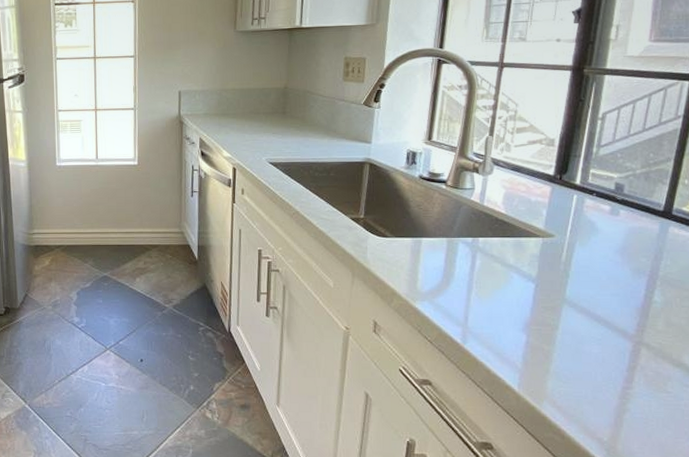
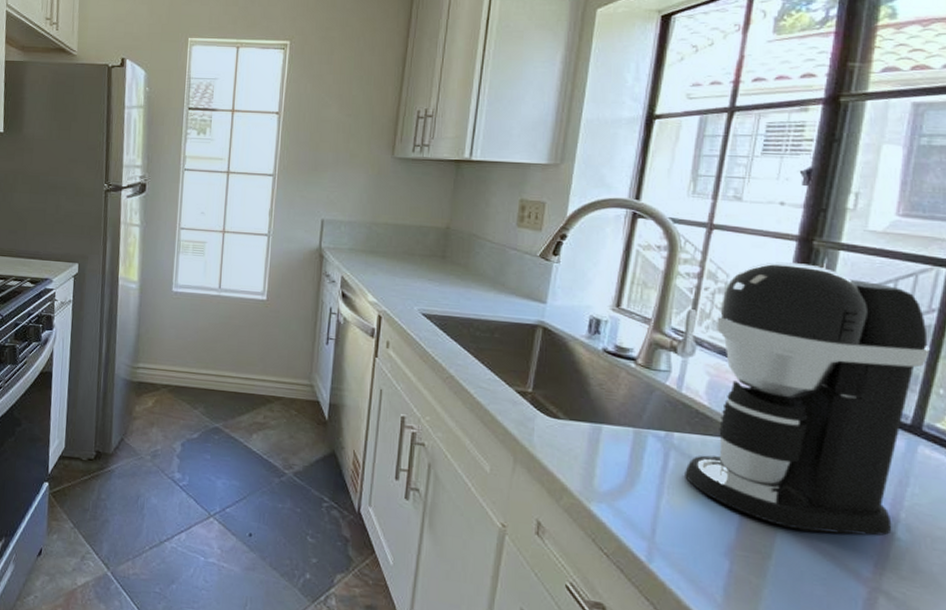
coffee maker: none [489,88,677,304] -> present [685,261,930,536]

